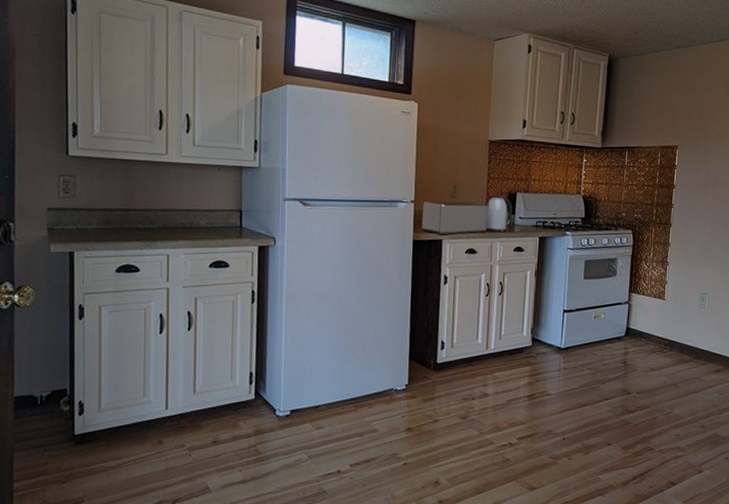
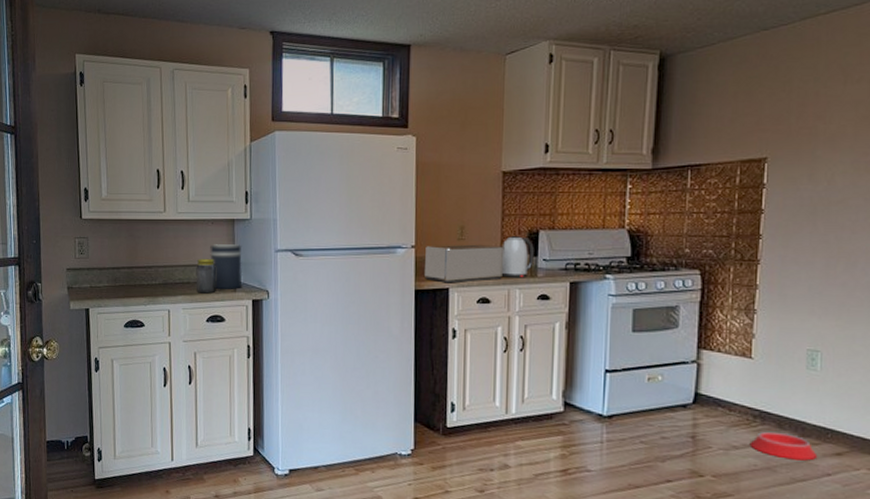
jar: none [199,203,222,239] -> present [196,258,217,294]
cylinder: none [215,190,250,236] -> present [210,244,243,290]
pet bowl: none [662,356,705,377] -> present [749,431,818,461]

